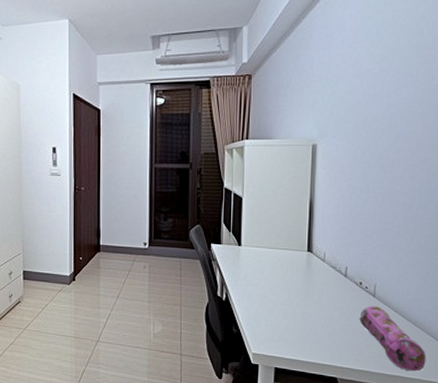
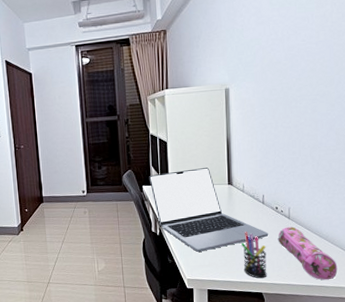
laptop: none [218,230,350,324] -> present [148,168,269,252]
pen holder: none [317,307,345,362] -> present [241,232,267,279]

